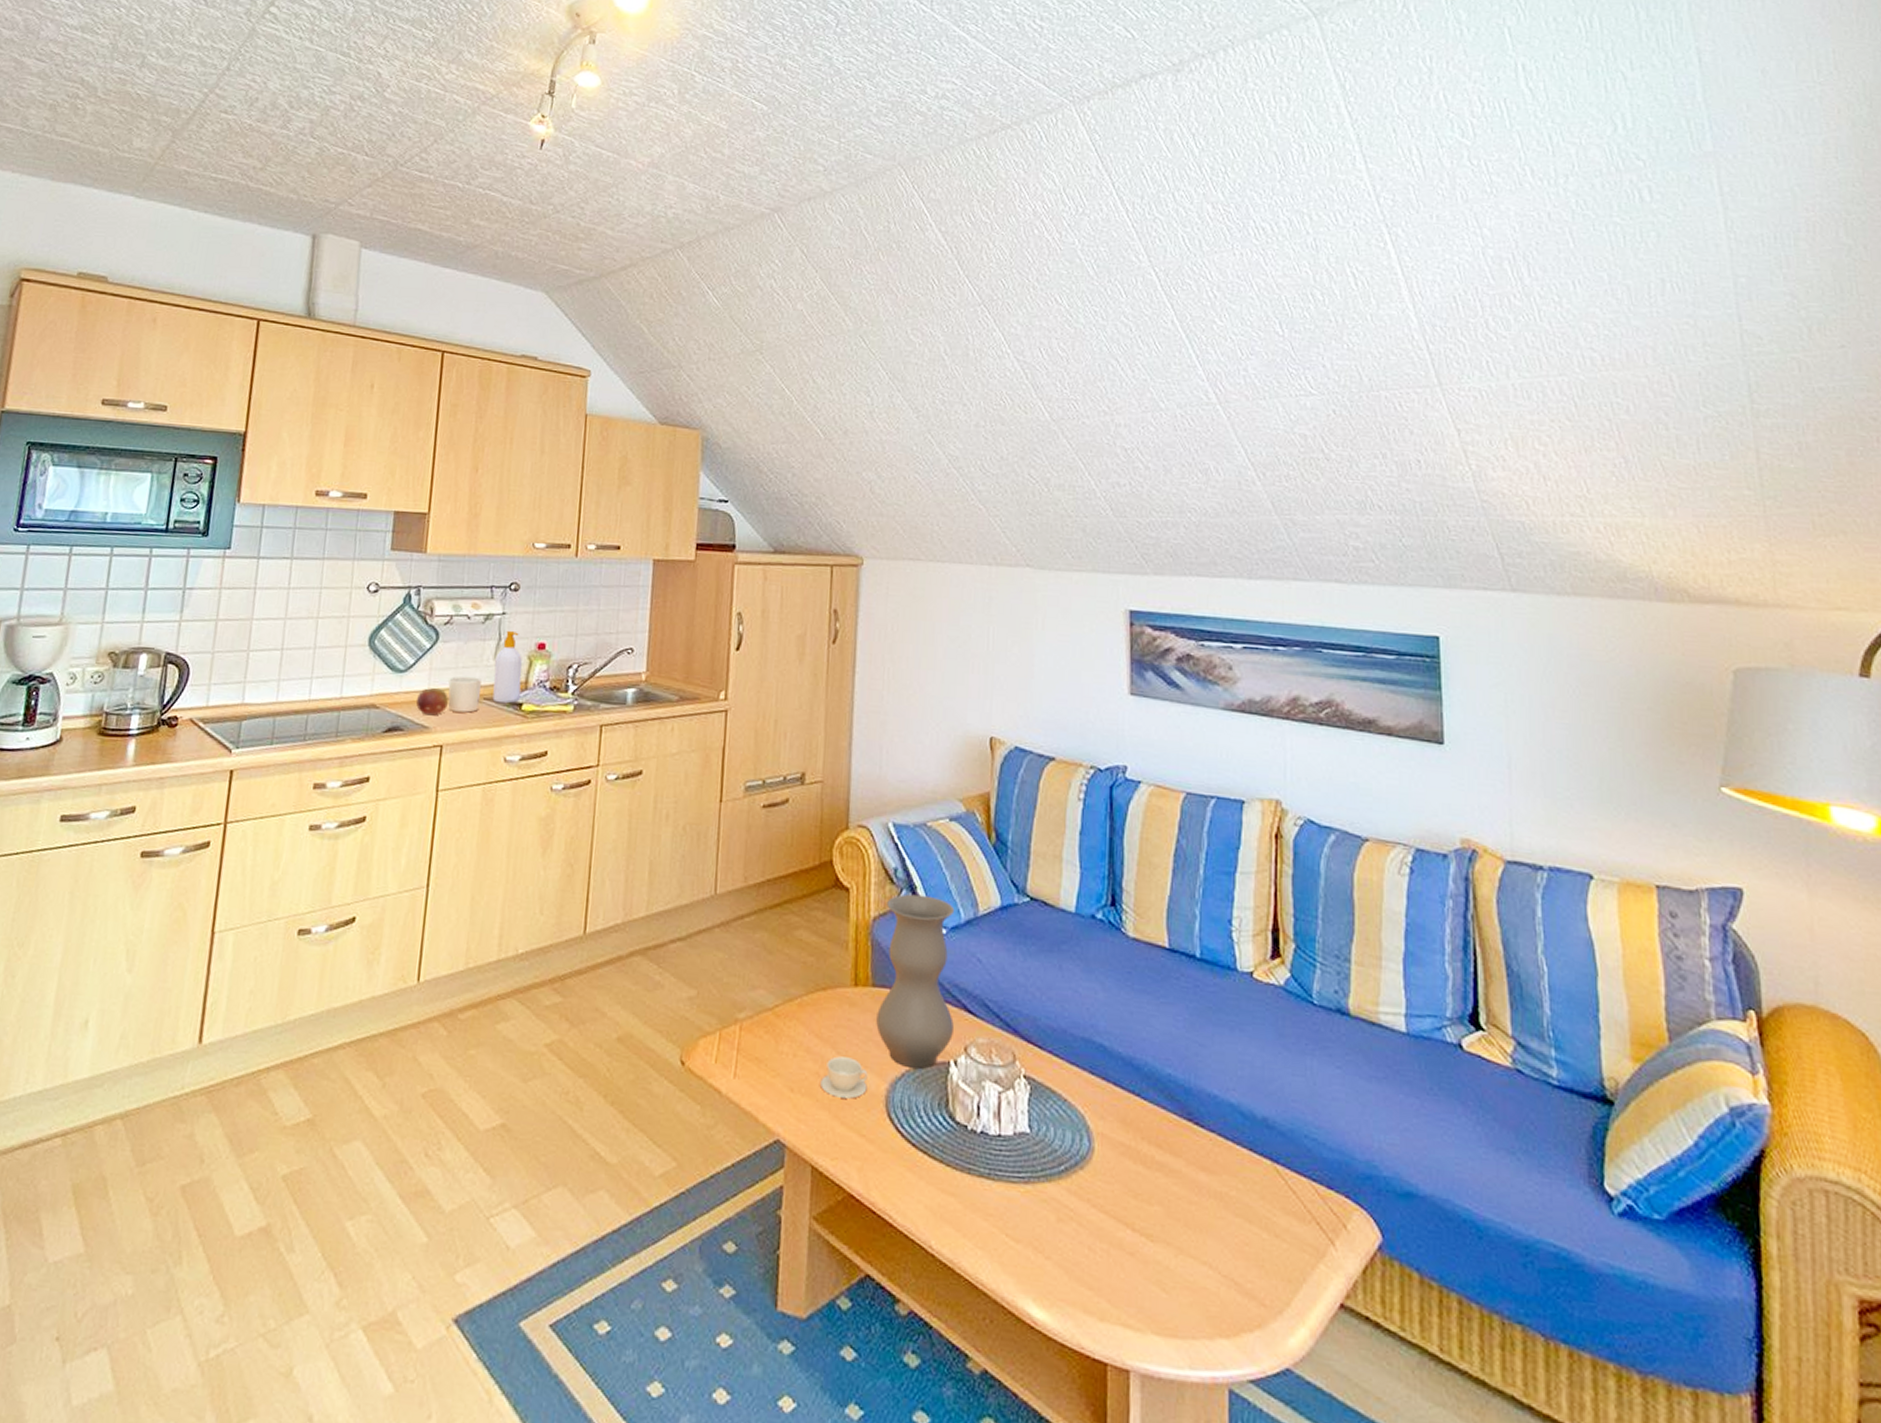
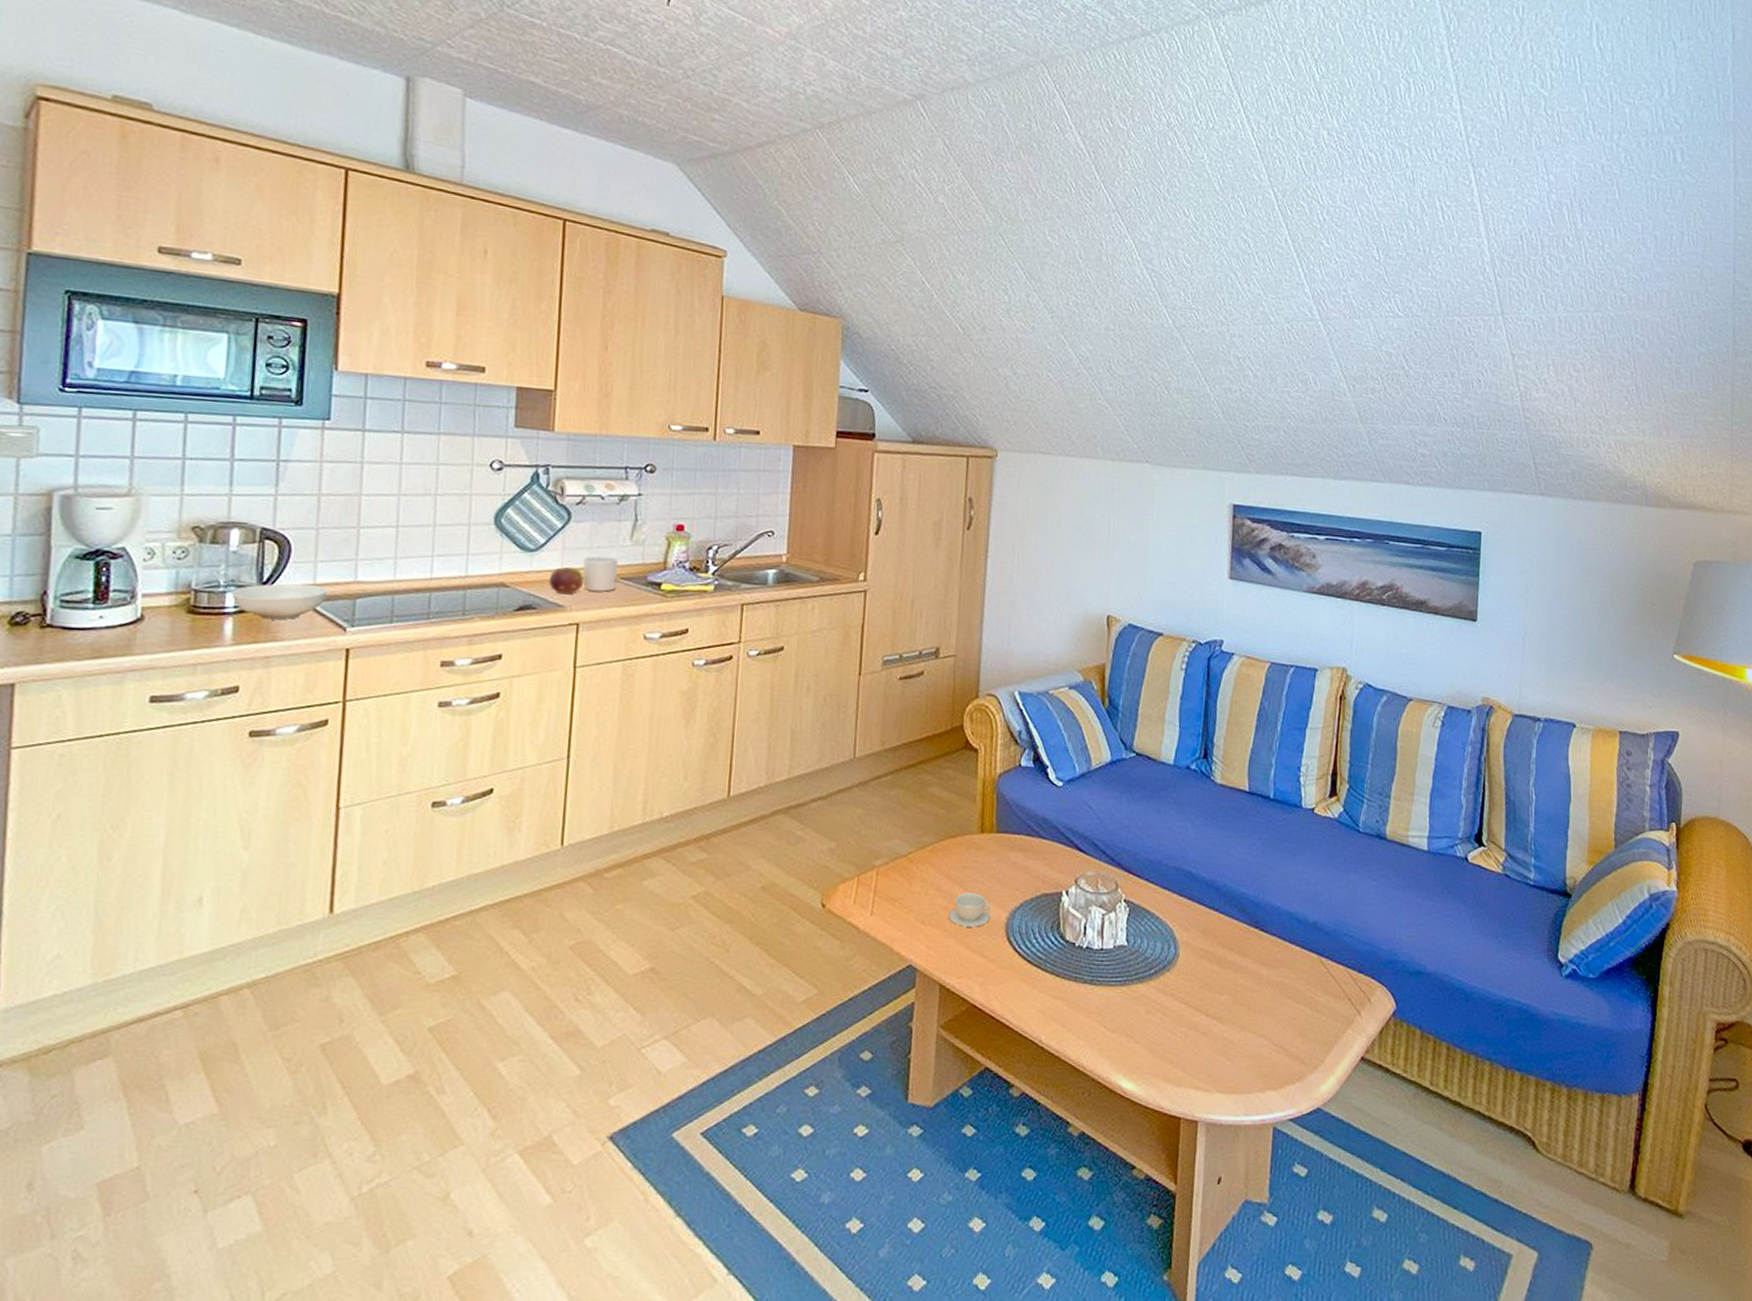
bowl: none [136,705,219,742] -> present [231,583,329,620]
soap bottle: present [492,630,522,704] -> none [630,511,660,584]
vase: present [876,894,955,1069] -> none [999,753,1071,899]

